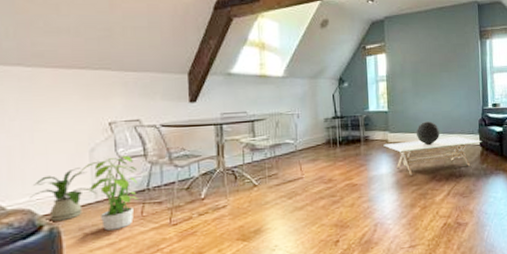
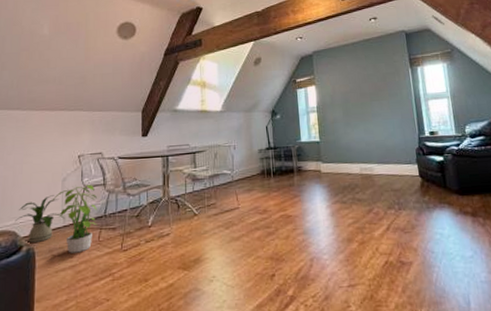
coffee table: present [383,136,482,175] -> none [316,166,421,208]
decorative globe: present [416,121,440,145] -> none [350,151,375,175]

